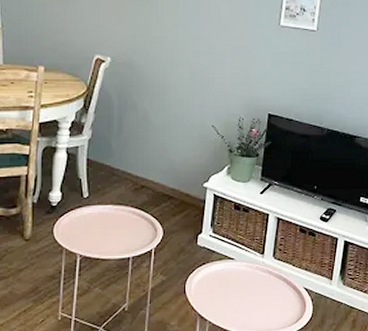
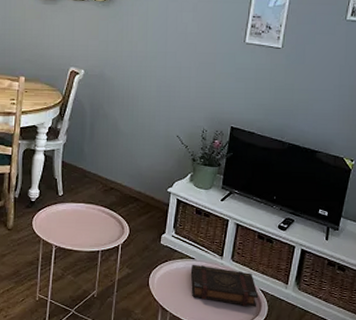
book: none [230,265,303,308] -> present [190,264,259,307]

